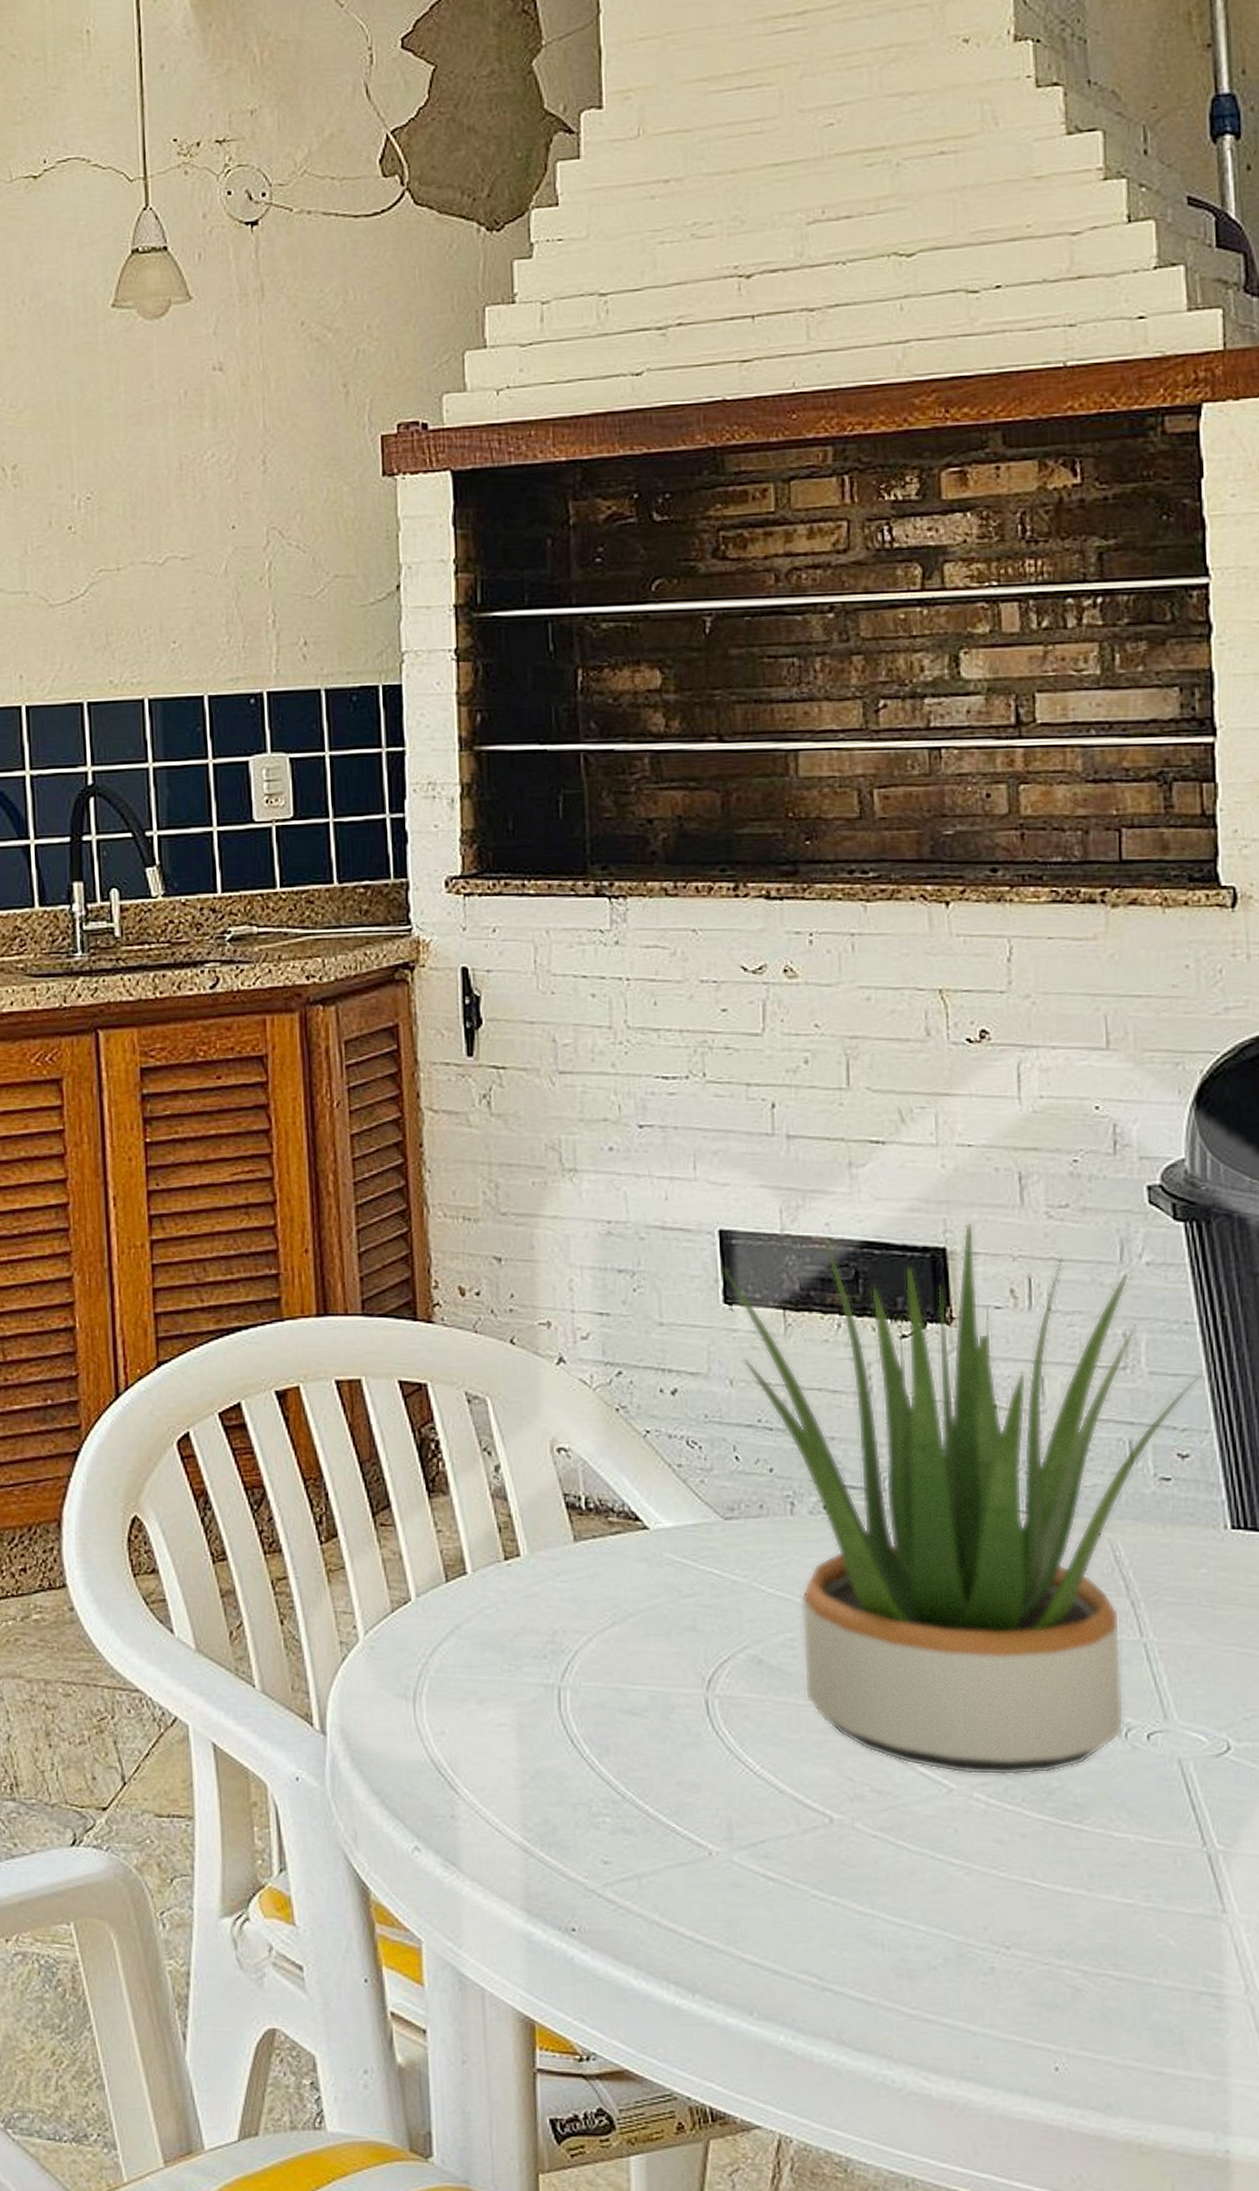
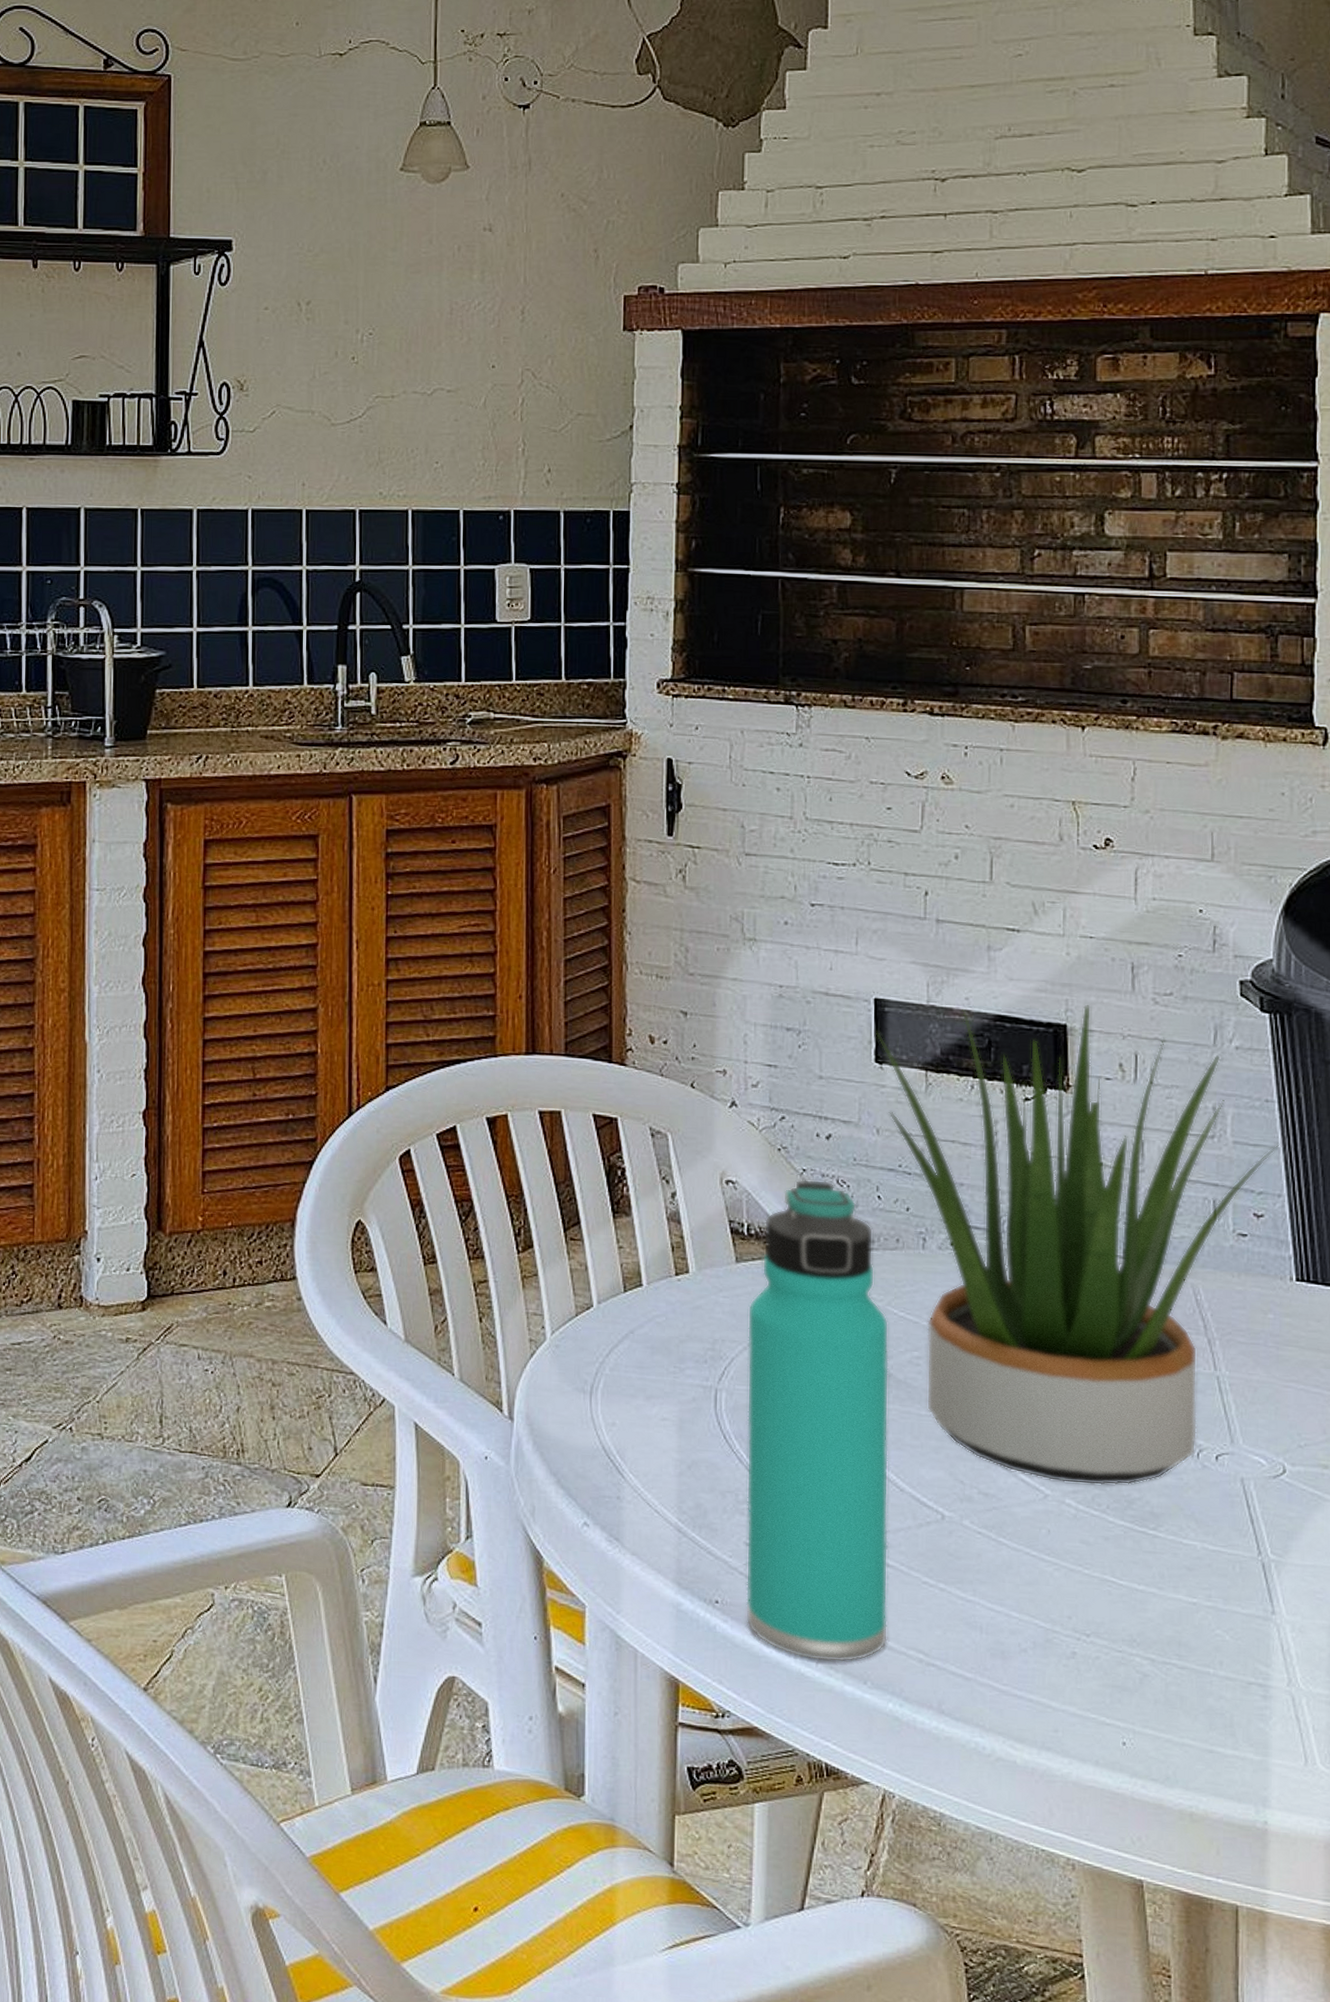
thermos bottle: none [590,1441,775,1992] -> present [746,1179,890,1663]

